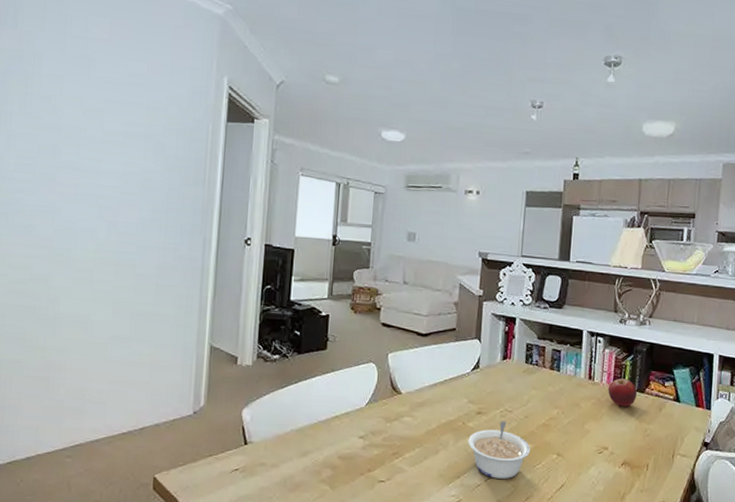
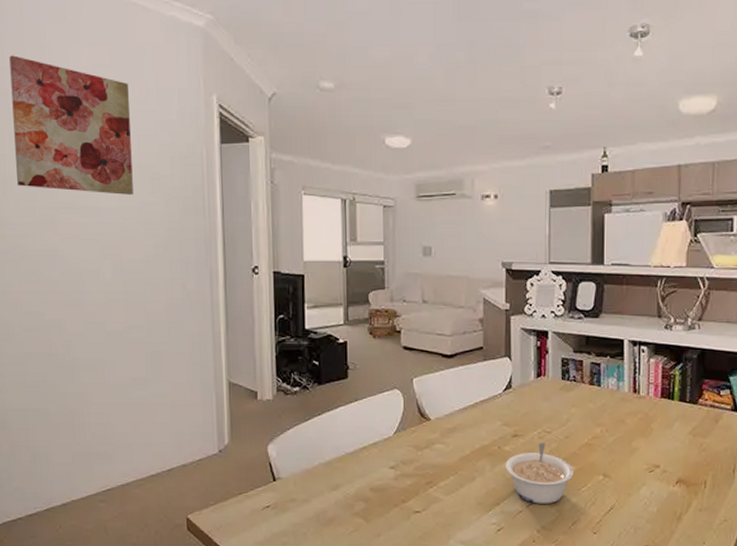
wall art: none [20,21,143,161] -> present [9,55,133,195]
fruit: present [607,378,638,406] -> none [655,390,690,420]

